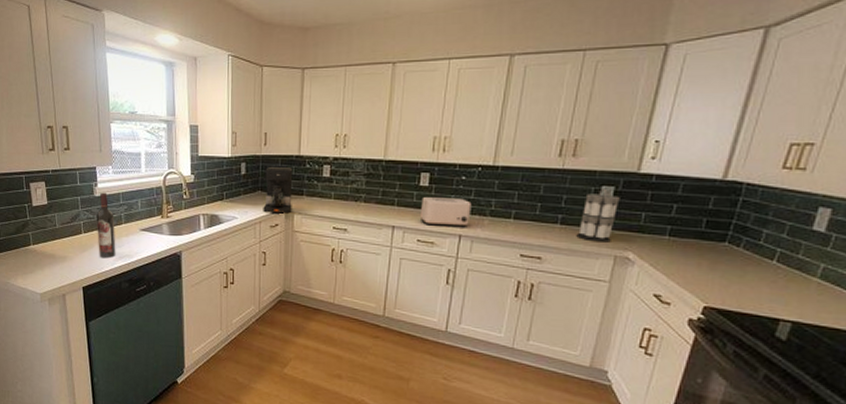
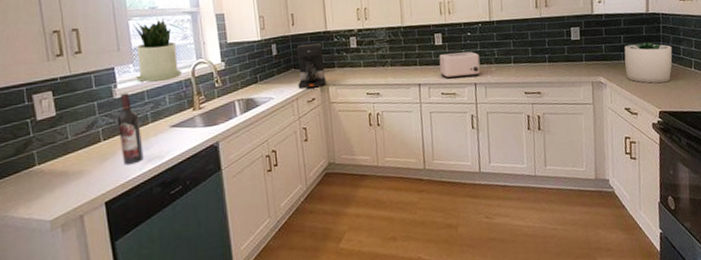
planter: none [114,125,155,187] -> present [133,19,183,83]
spice rack: present [576,188,620,243] -> none [561,29,587,73]
planter: none [667,217,750,273] -> present [624,42,673,84]

